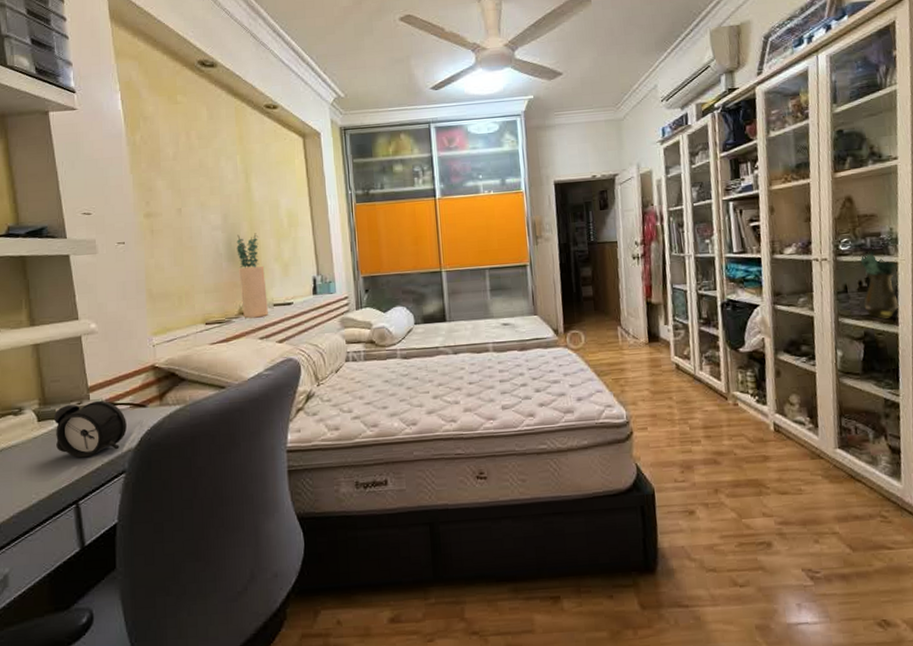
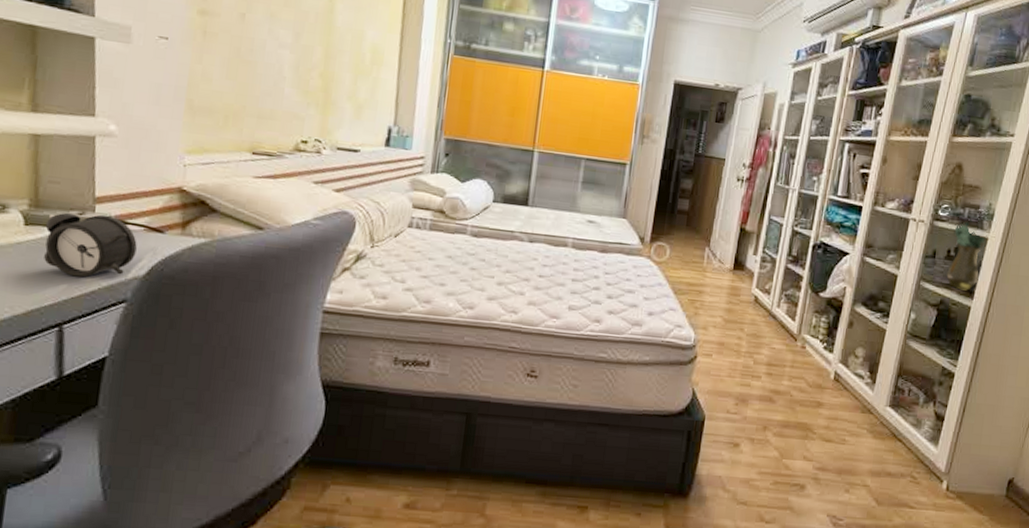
vase: present [236,233,268,319] -> none [299,59,334,160]

